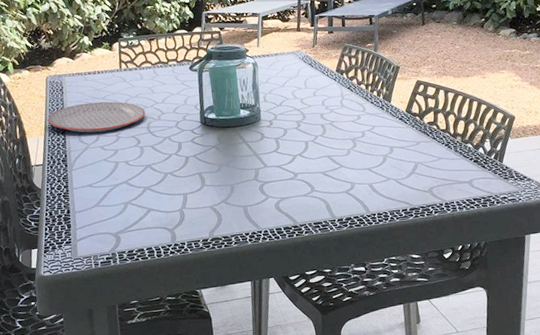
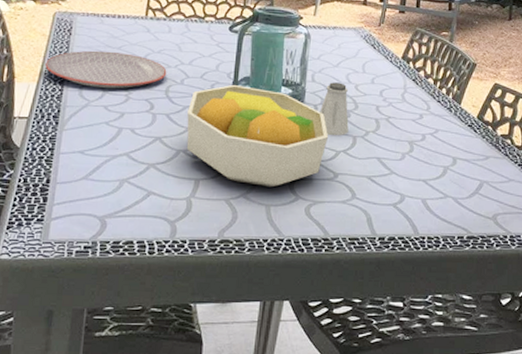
fruit bowl: none [167,113,285,192] -> present [186,84,329,188]
saltshaker: none [274,99,301,144] -> present [320,82,349,136]

